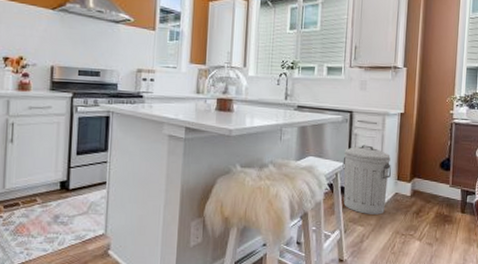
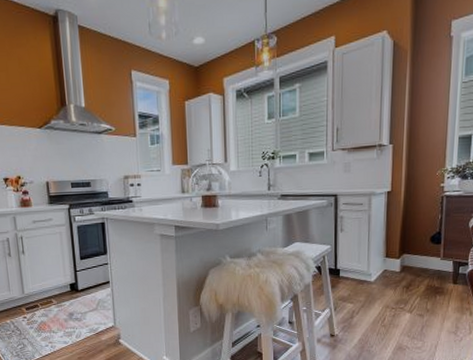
trash can: present [342,145,391,215] -> none [329,226,379,292]

